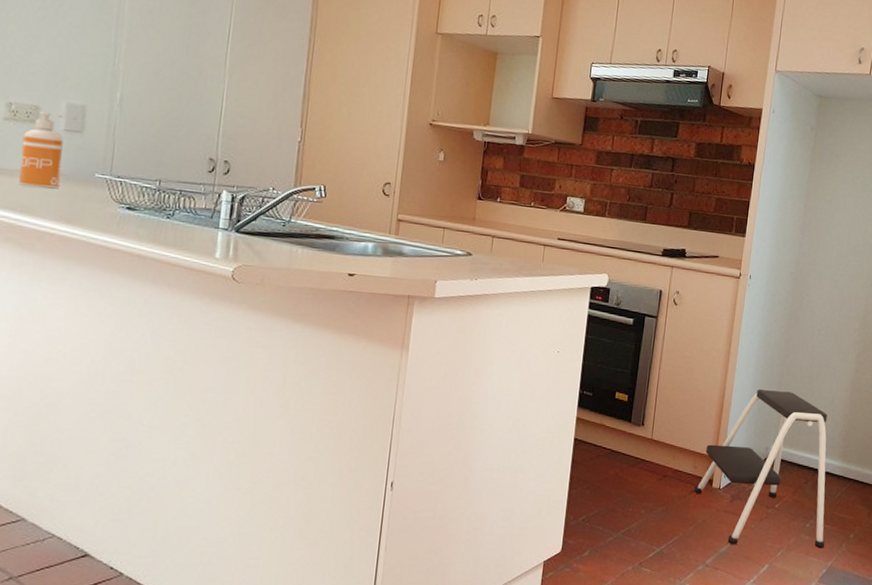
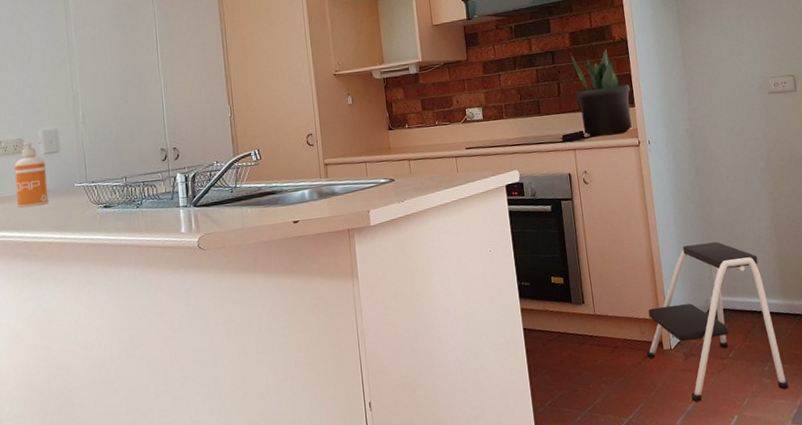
planter: none [687,163,745,262] -> present [569,49,632,137]

